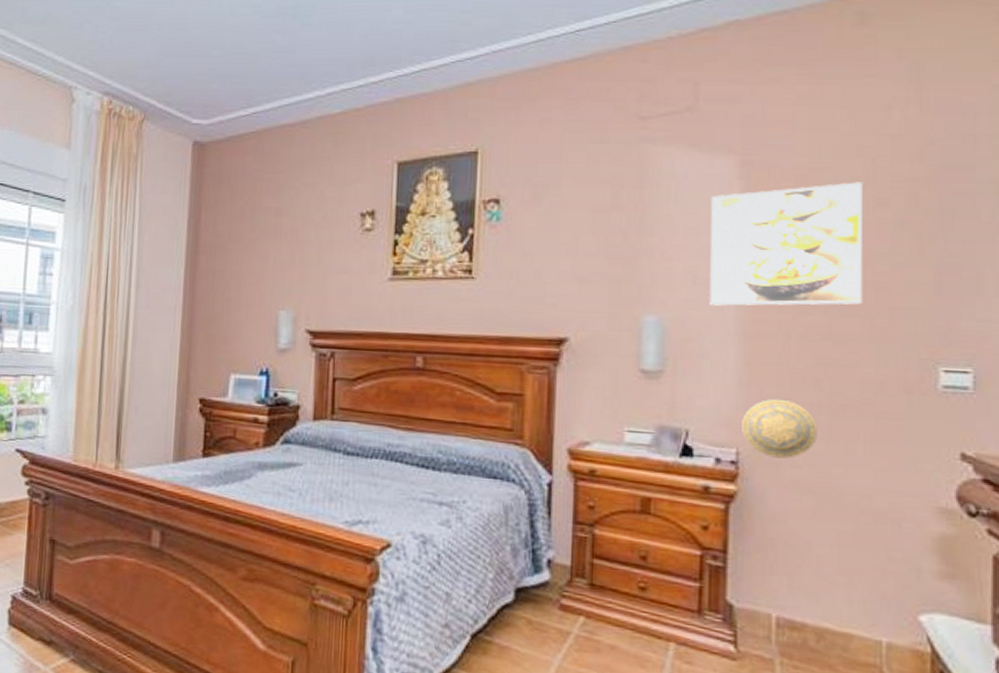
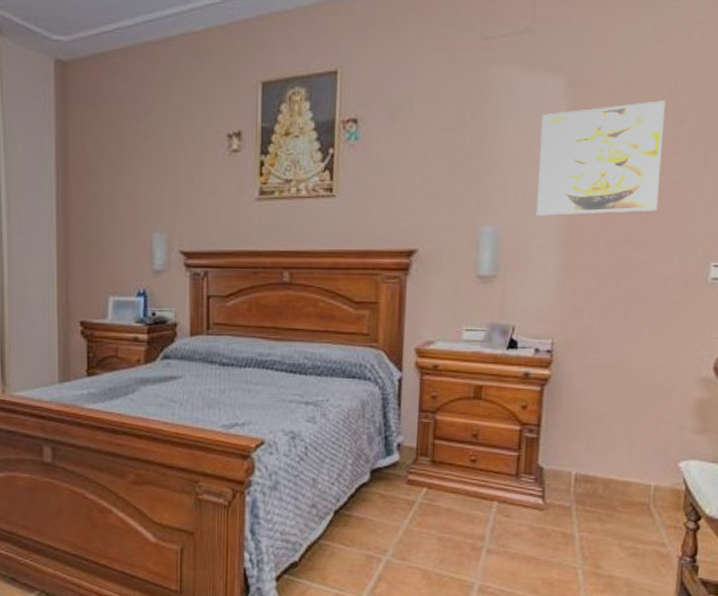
decorative plate: present [742,399,818,459] -> none [557,295,616,345]

